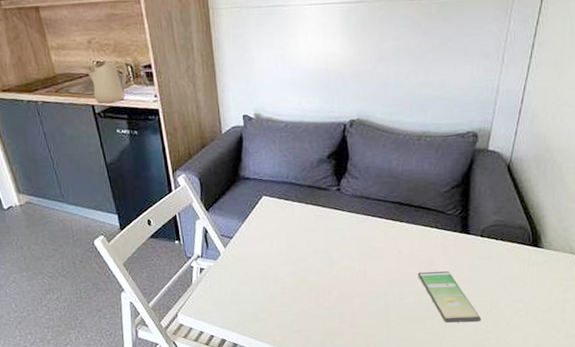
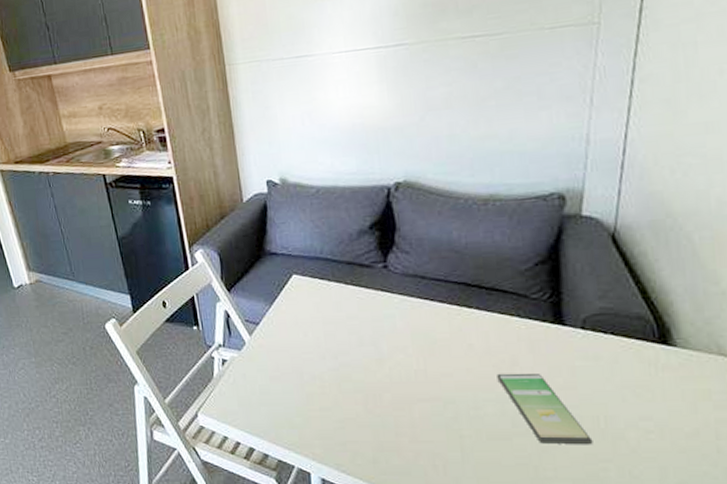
kettle: present [87,60,127,104] -> none [98,126,140,173]

